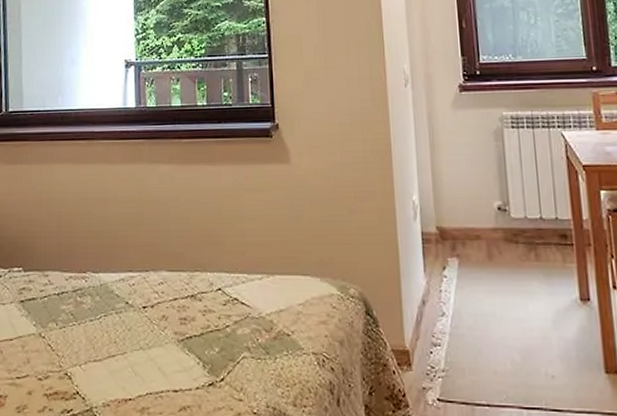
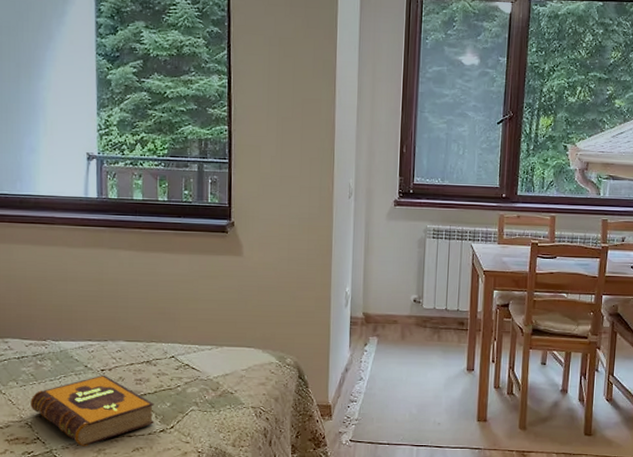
hardback book: none [70,312,202,405] -> present [30,374,154,447]

